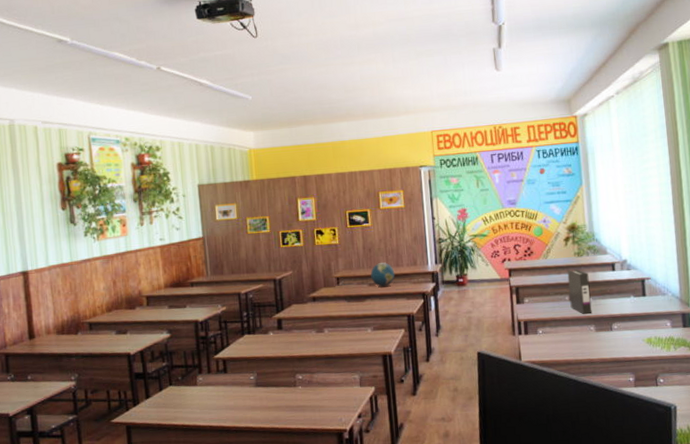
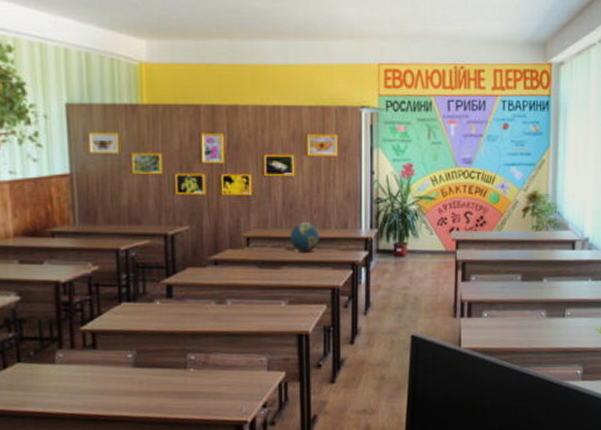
binder: present [567,268,592,314] -> none [522,244,546,297]

